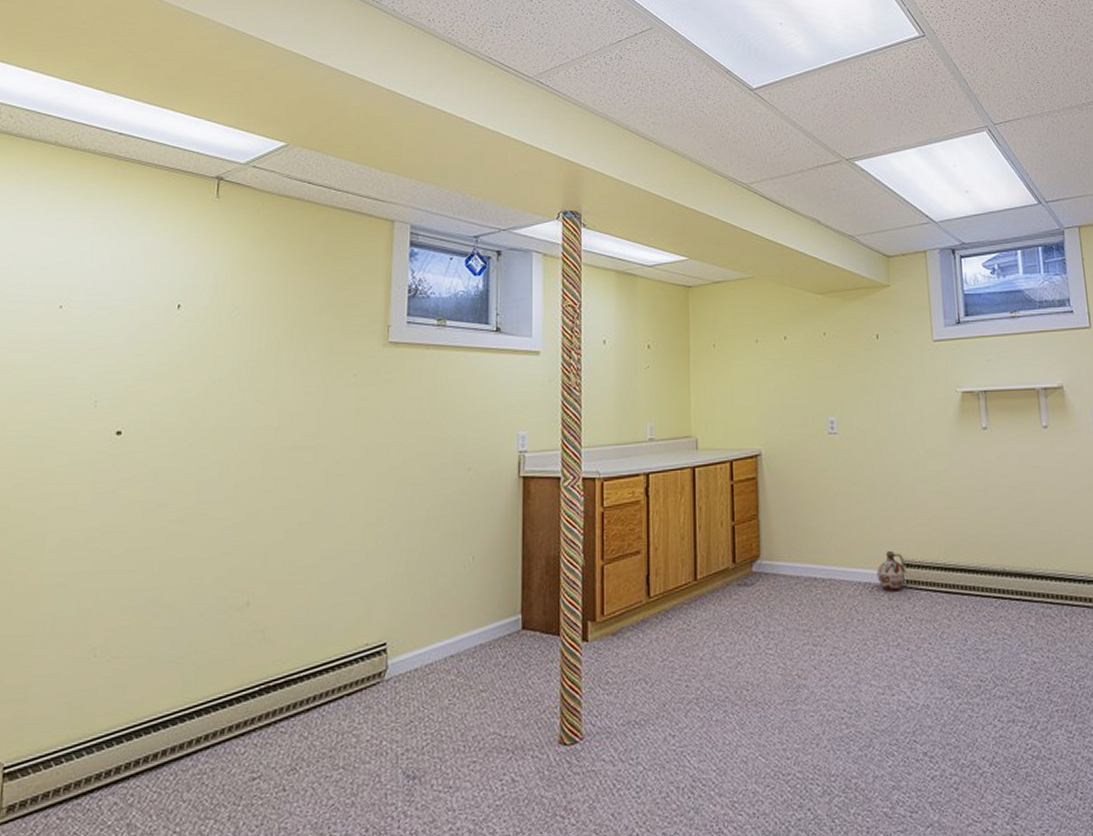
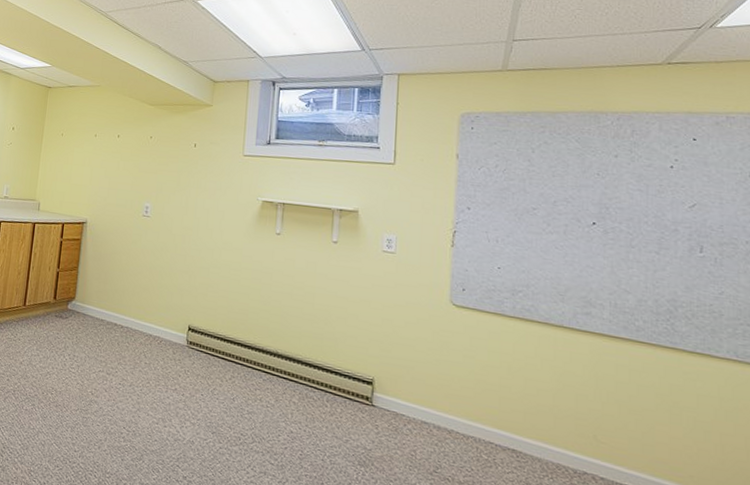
ceramic jug: present [877,550,907,592] -> none [166,315,192,349]

